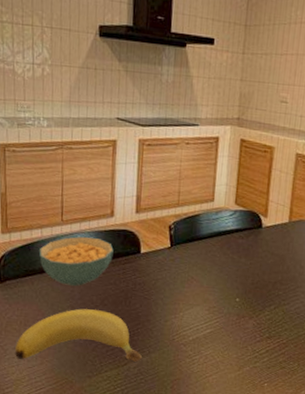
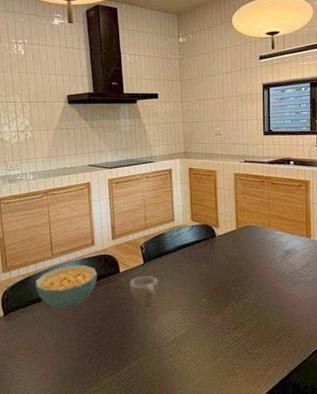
banana: present [15,308,143,362] -> none [22,326,132,380]
cup: none [150,260,185,297] -> present [129,275,158,306]

